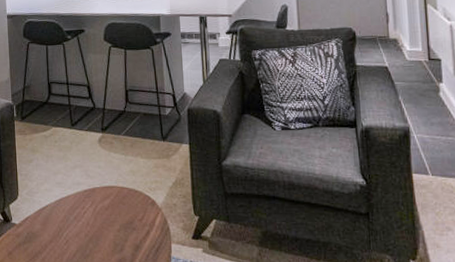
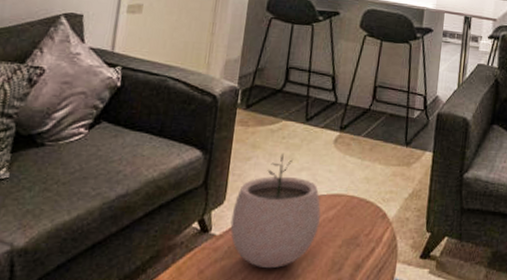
plant pot: none [25,155,98,250] -> present [230,154,321,269]

